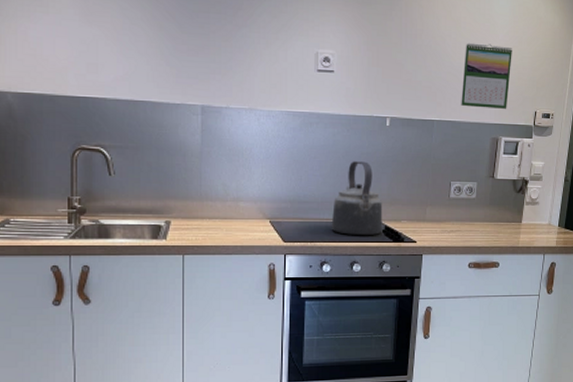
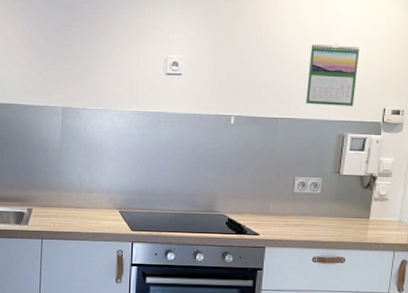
kettle: present [331,161,383,236] -> none [176,157,226,228]

